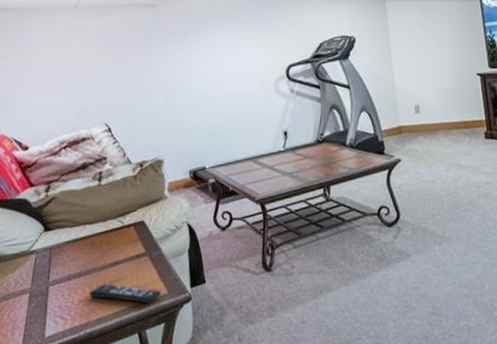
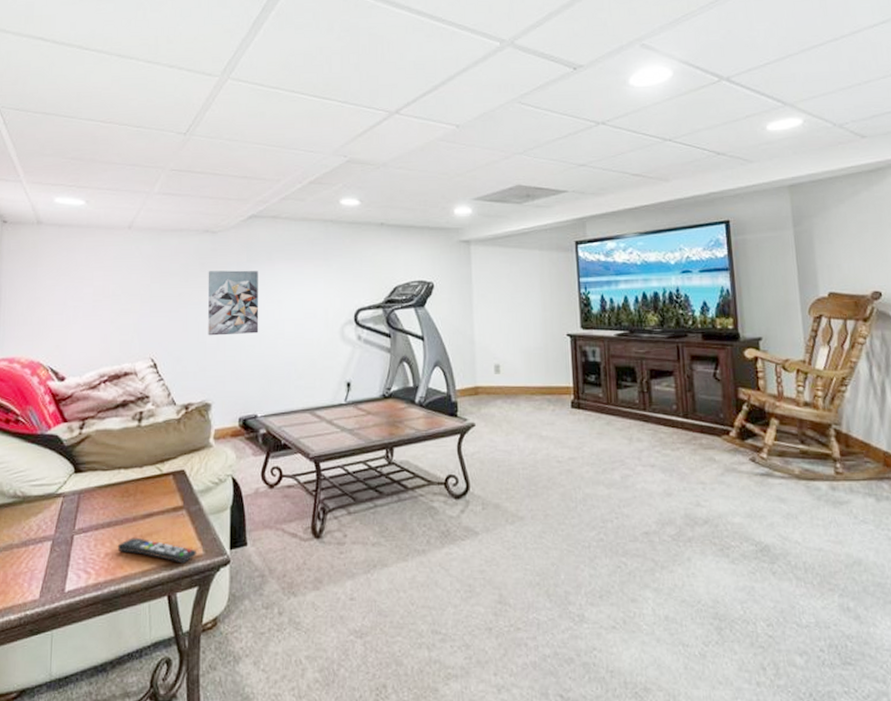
wall art: none [150,38,201,100] -> present [207,270,259,336]

